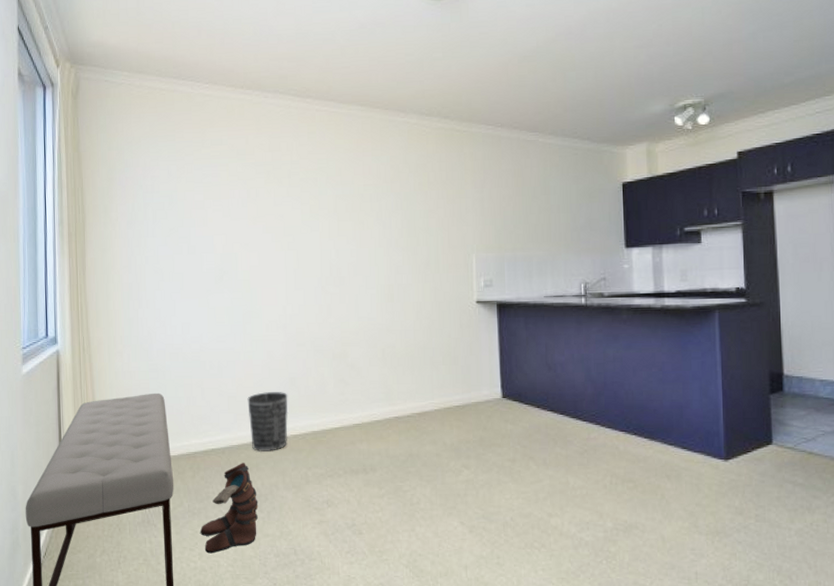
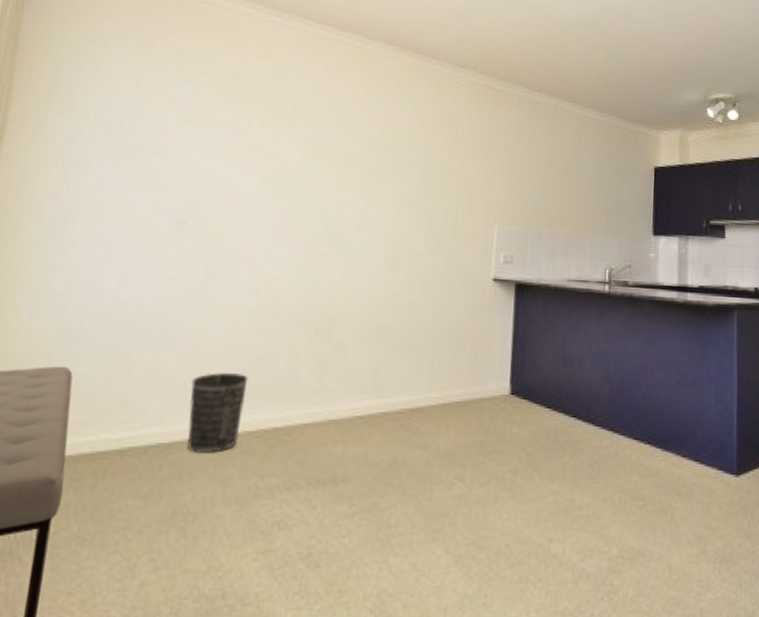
boots: present [200,463,259,554] -> none [89,468,183,600]

